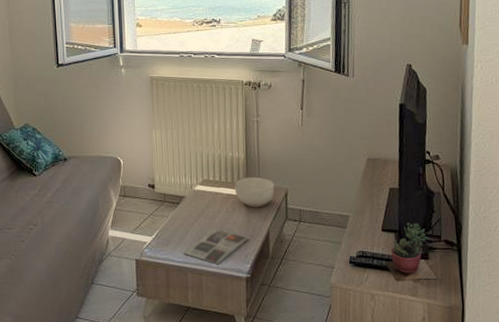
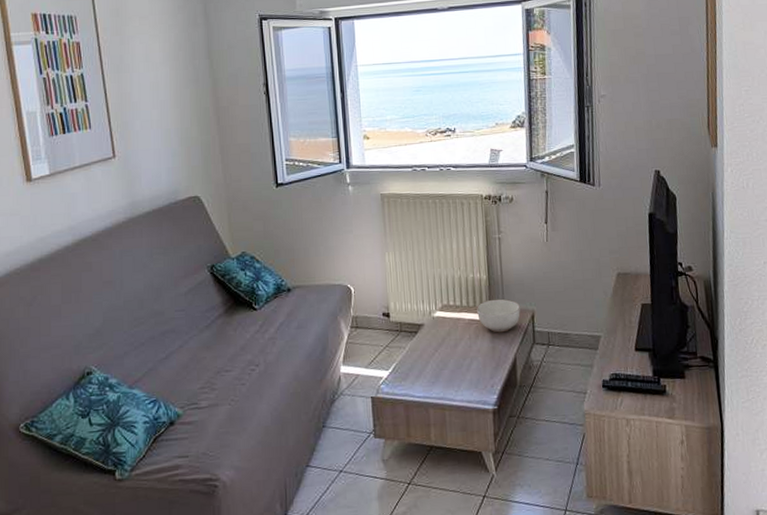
magazine: present [183,228,249,265] -> none [423,358,495,398]
succulent plant: present [384,223,438,280] -> none [639,340,695,403]

